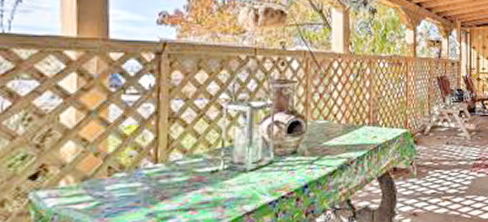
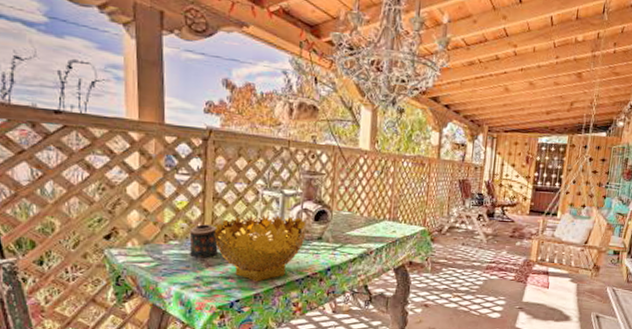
candle: none [139,149,177,191] -> present [189,224,219,258]
decorative bowl: none [170,131,278,211] -> present [214,214,306,282]

